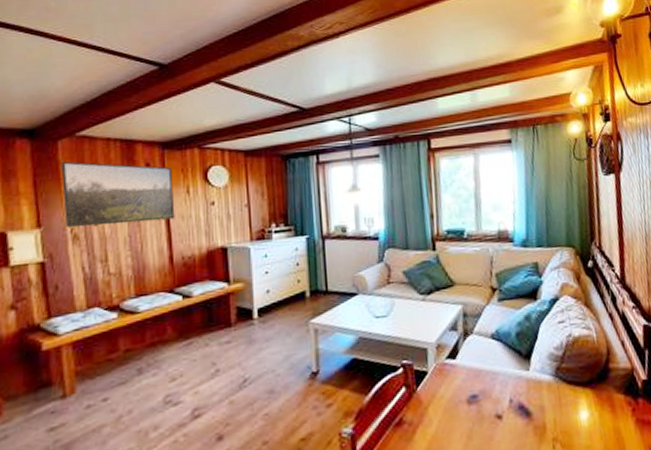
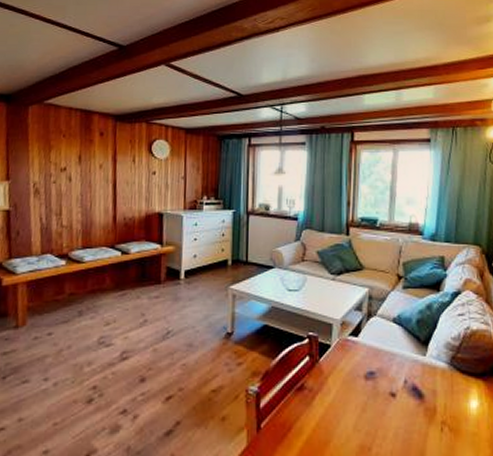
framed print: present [61,161,175,227] -> none [29,124,122,184]

